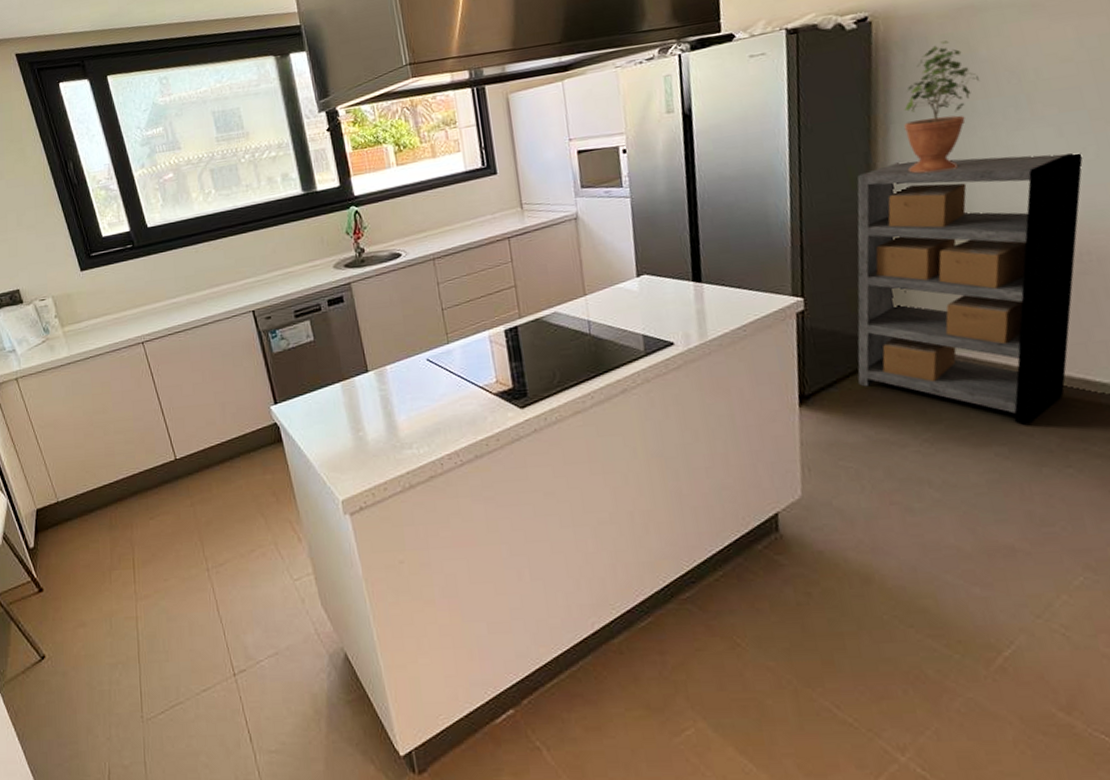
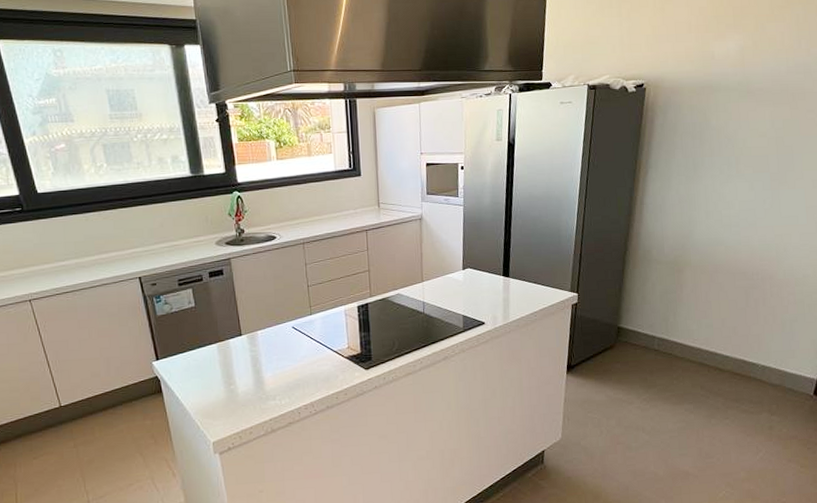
shelving unit: present [857,152,1083,425] -> none [607,197,763,390]
potted plant: present [904,40,979,174] -> none [657,110,708,208]

